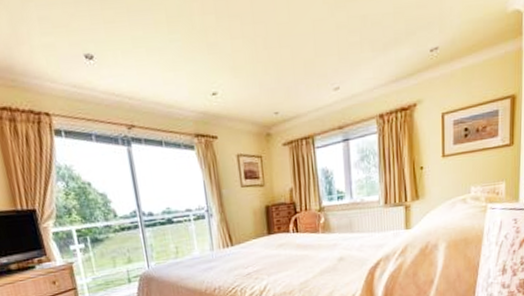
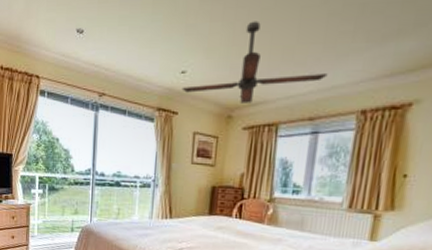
ceiling fan: none [216,36,347,120] -> present [182,21,328,103]

